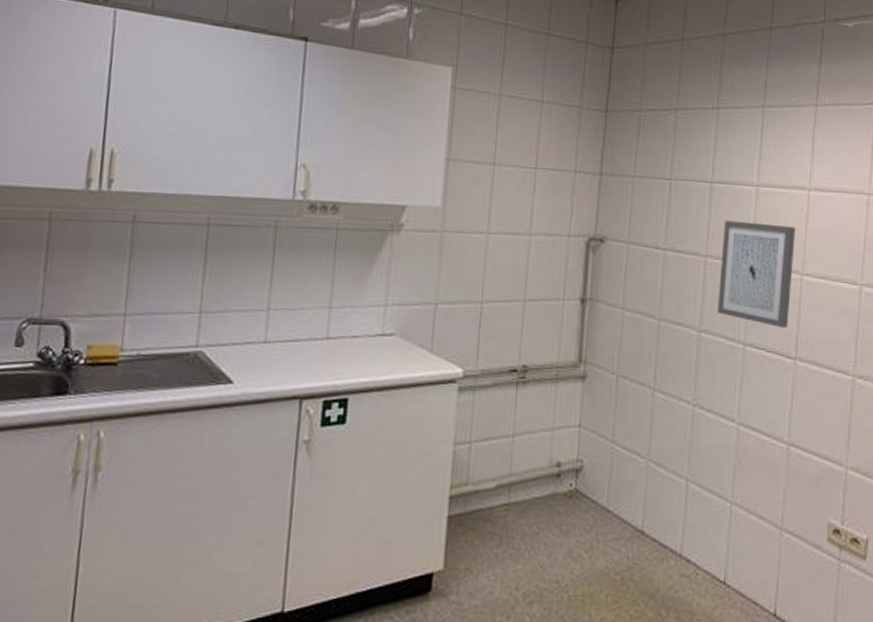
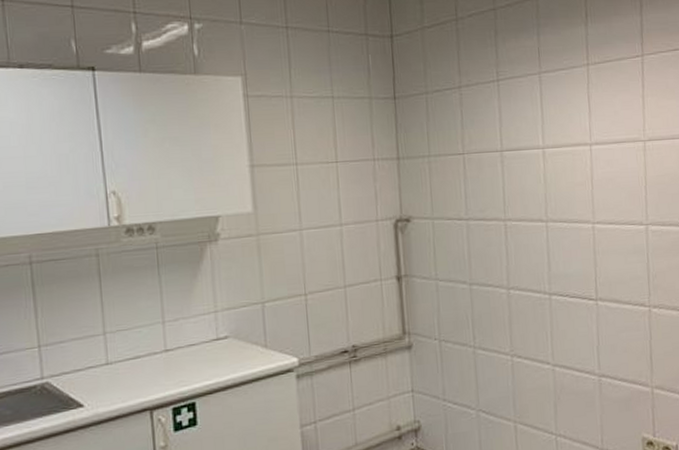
wall art: present [718,220,796,329] -> none [517,181,587,275]

